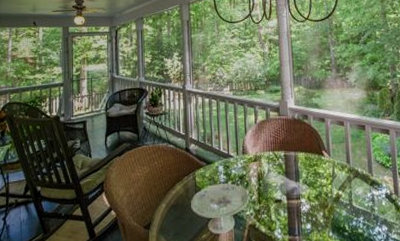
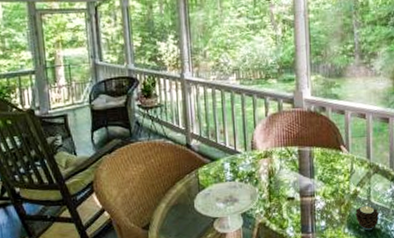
candle: none [338,209,362,235] -> present [355,205,380,231]

